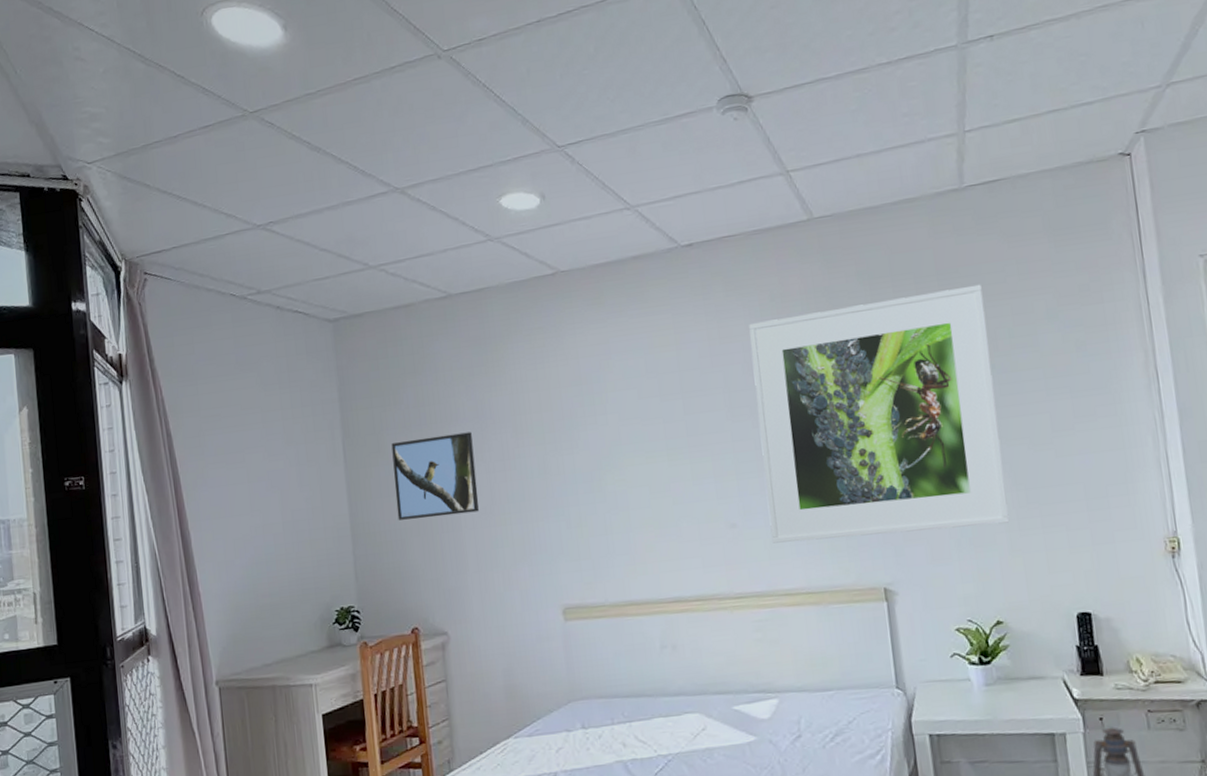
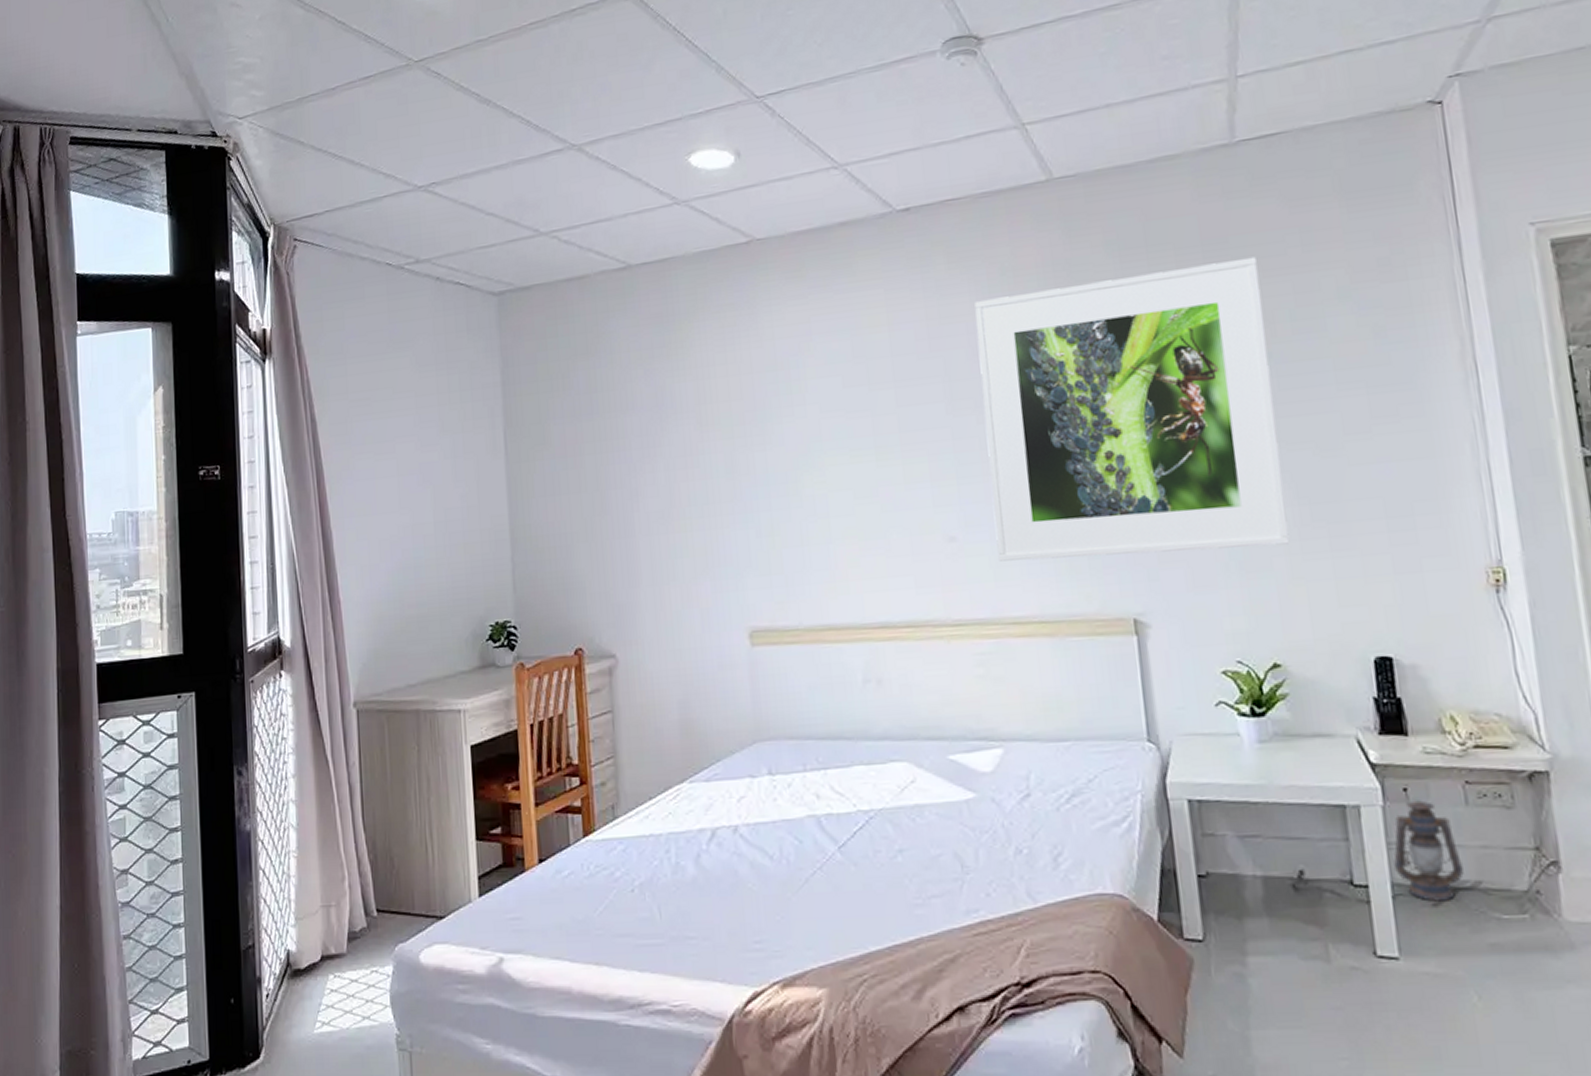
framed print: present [391,432,479,520] -> none [558,422,656,523]

